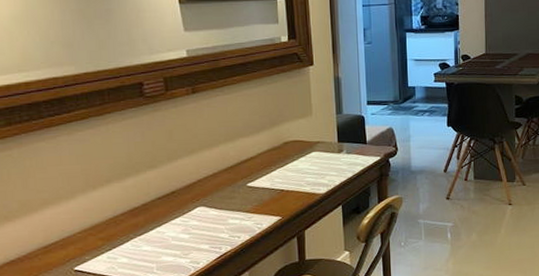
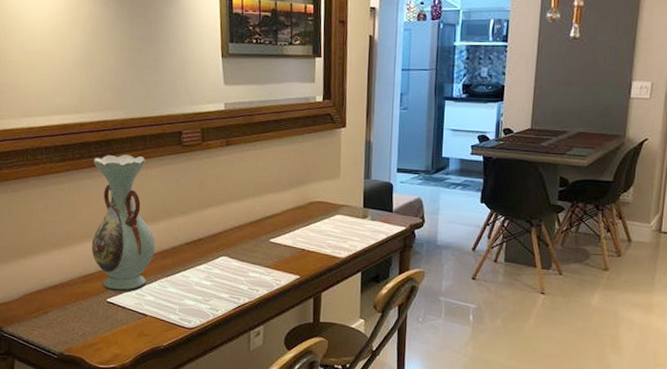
decorative vase: none [45,111,124,259] -> present [91,154,155,293]

